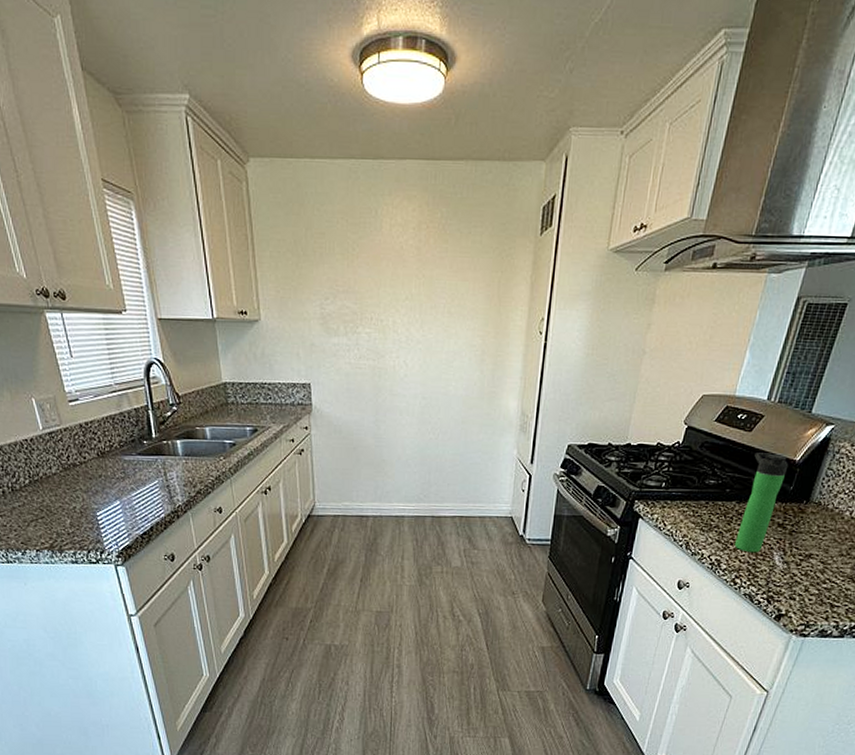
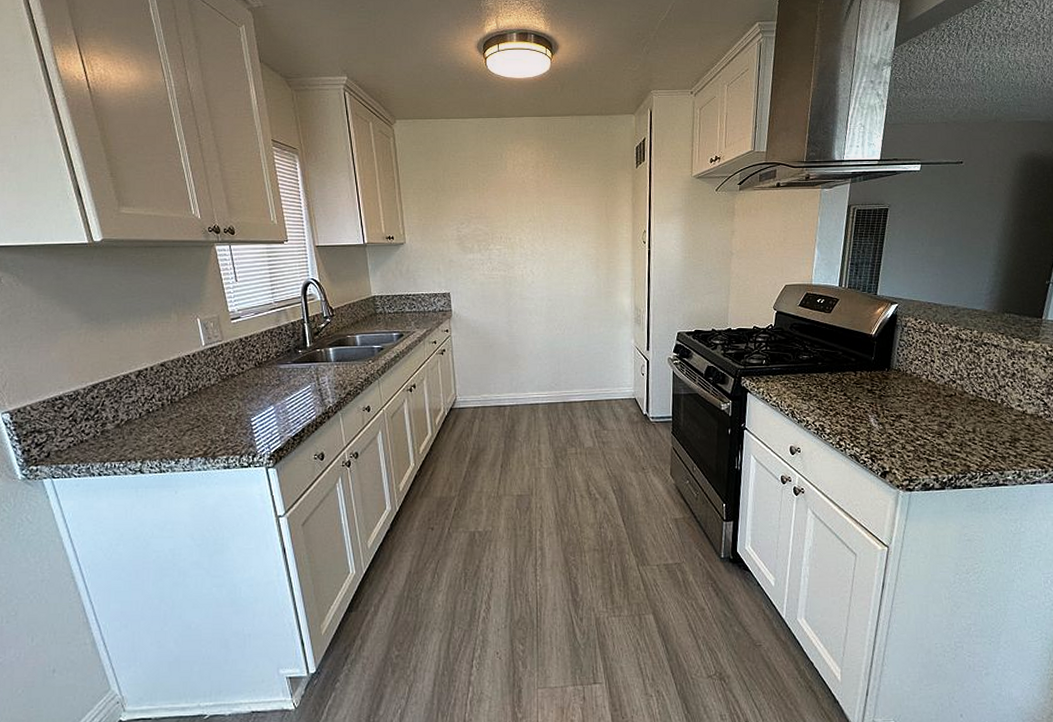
bottle: present [734,452,789,553] -> none [833,330,867,417]

